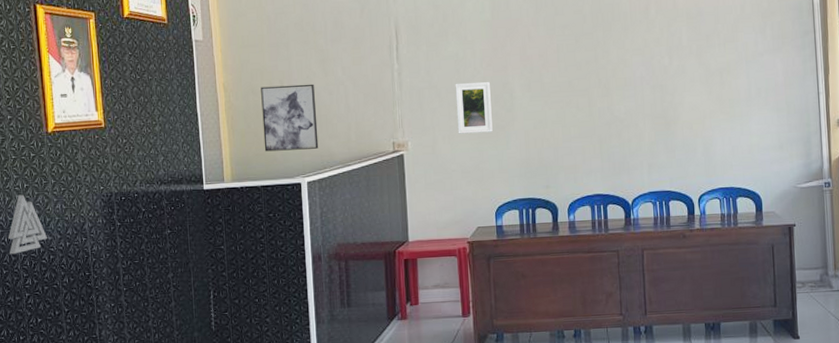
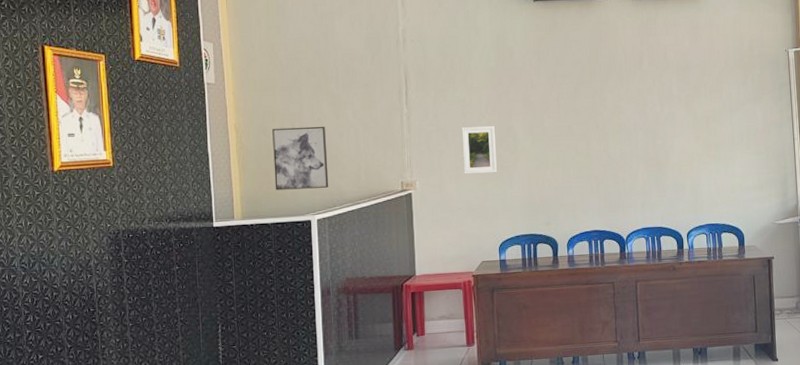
decorative emblem: present [8,194,48,254] -> none [9,232,52,292]

